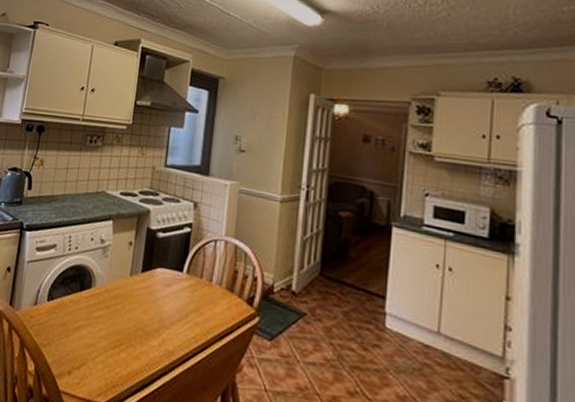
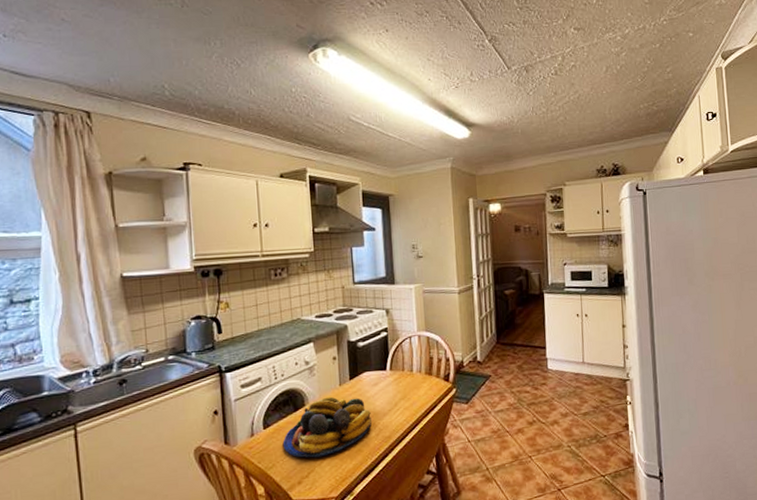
fruit bowl: none [61,284,158,352] -> present [282,396,373,458]

